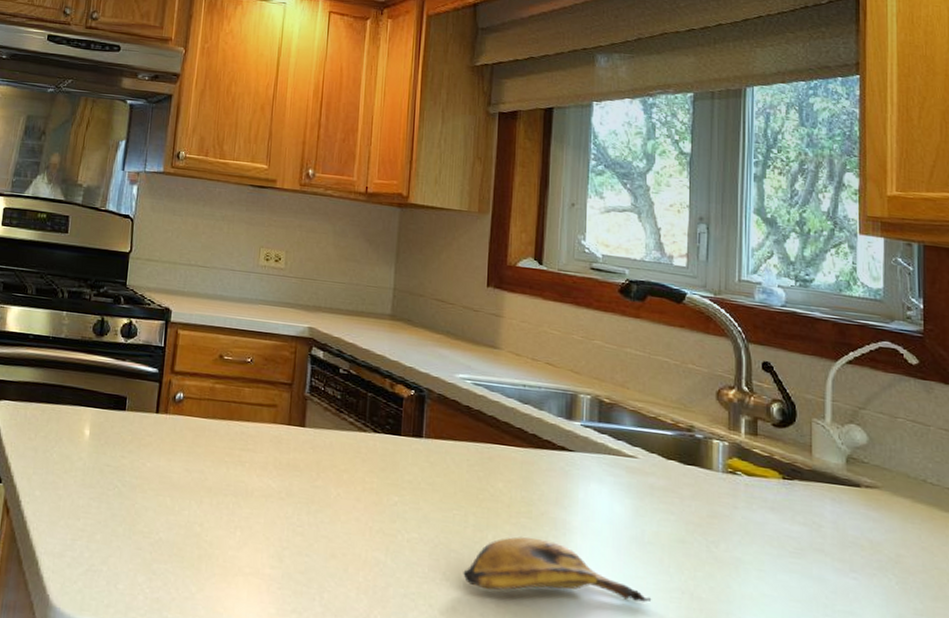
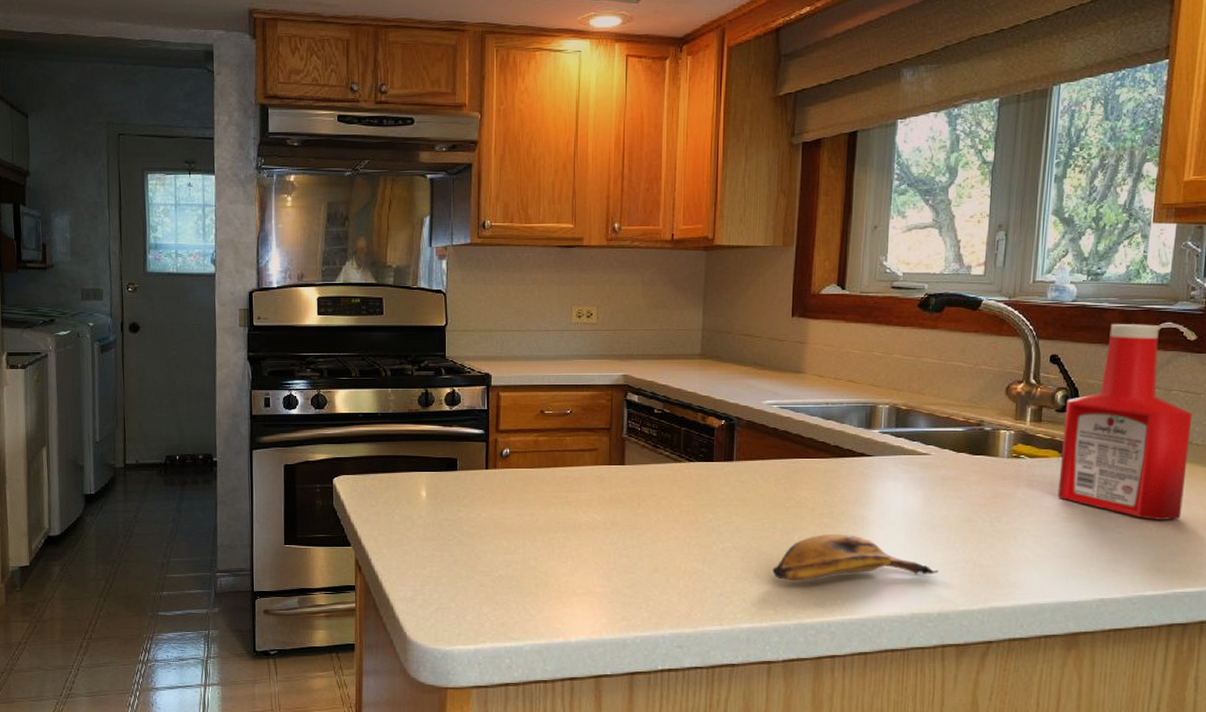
ketchup bottle: none [781,336,924,571] -> present [1058,324,1193,520]

